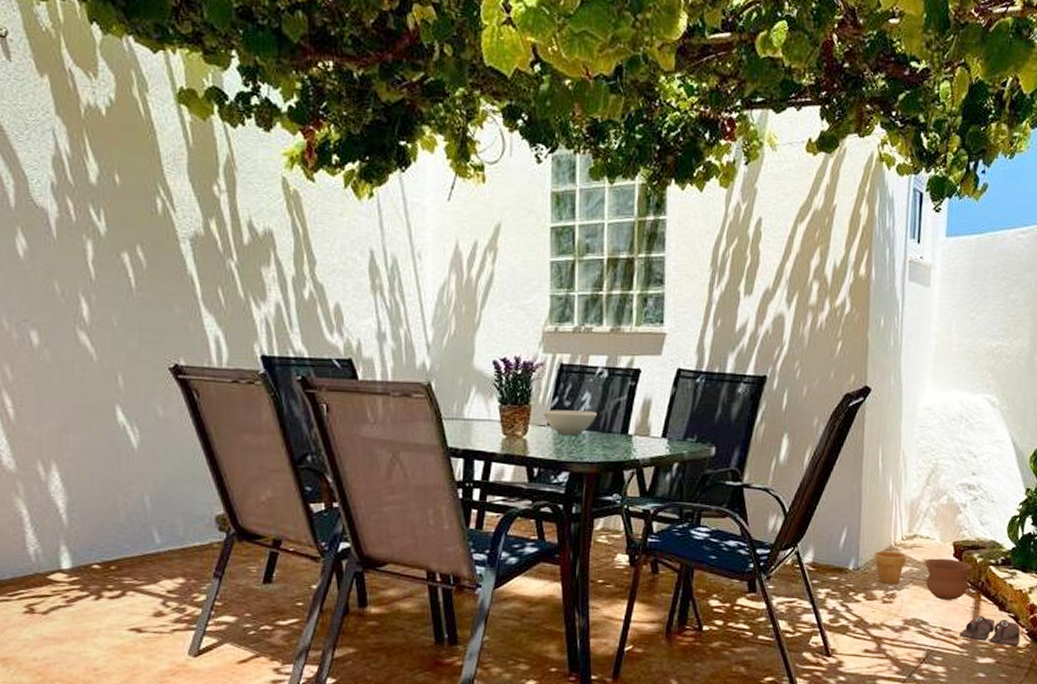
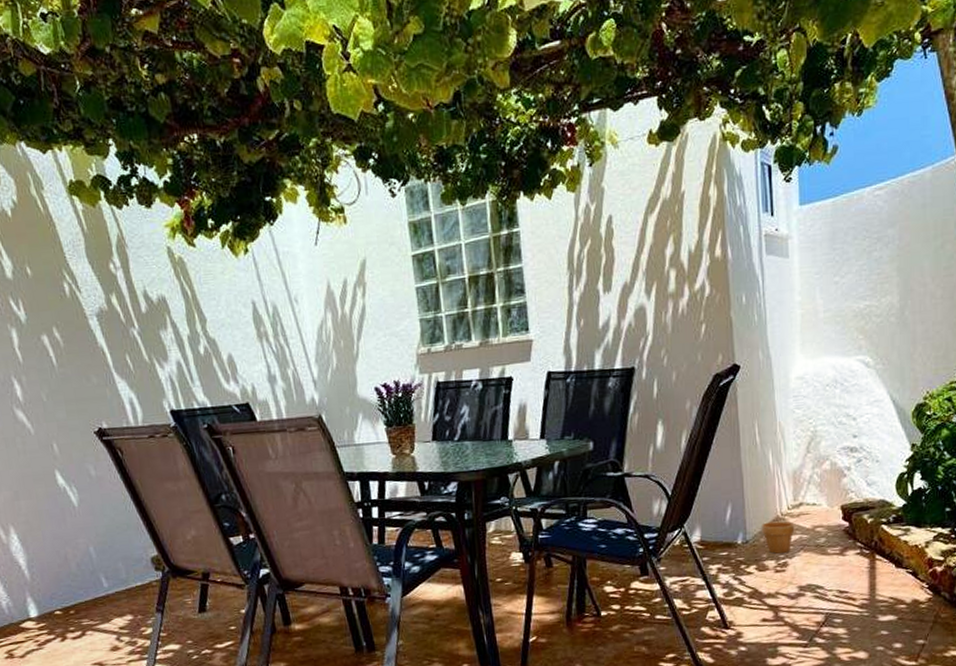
bowl: present [543,409,597,435] -> none [426,422,476,448]
ceramic pot: present [924,558,972,600] -> none [813,522,863,564]
flip-flop: present [959,616,1021,646] -> none [857,574,921,602]

